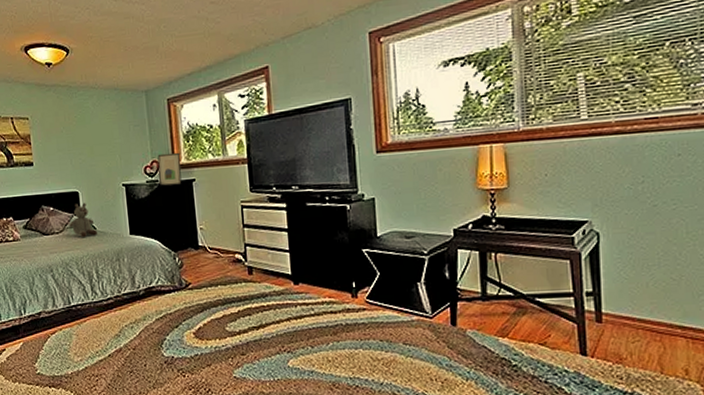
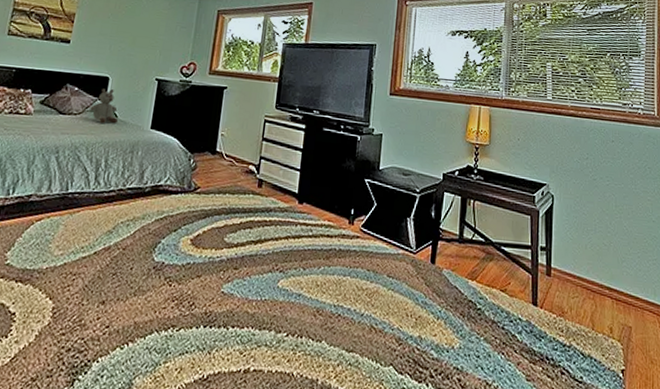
picture frame: present [157,152,182,187] -> none [191,57,219,91]

